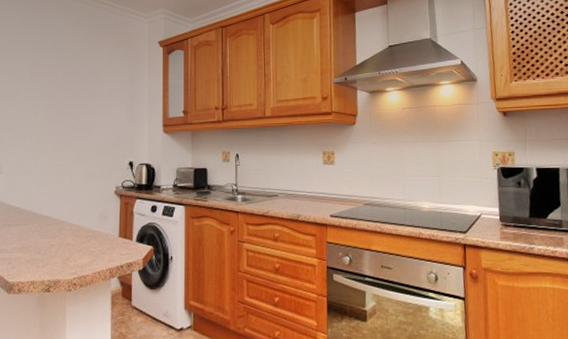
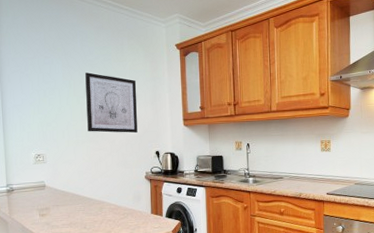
wall art: none [52,71,111,140] -> present [85,72,138,133]

